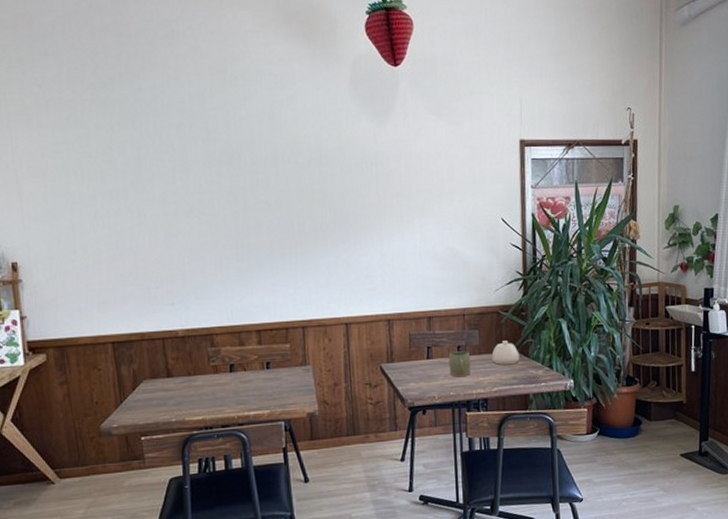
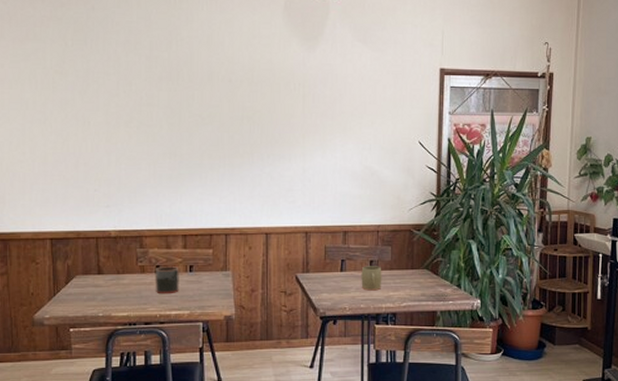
mug: none [229,364,257,395] -> present [155,266,179,294]
sugar bowl: present [491,340,520,366] -> none [402,258,429,282]

